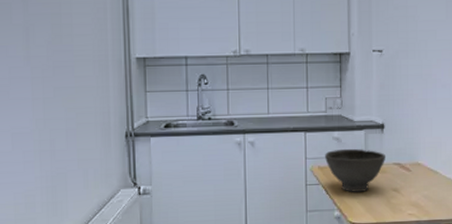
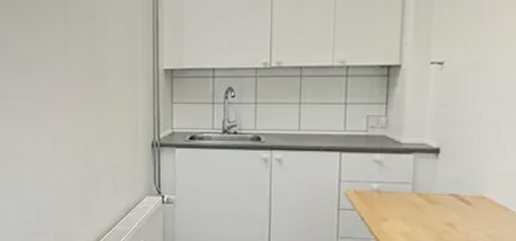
bowl: present [325,148,385,192] -> none [363,173,439,223]

